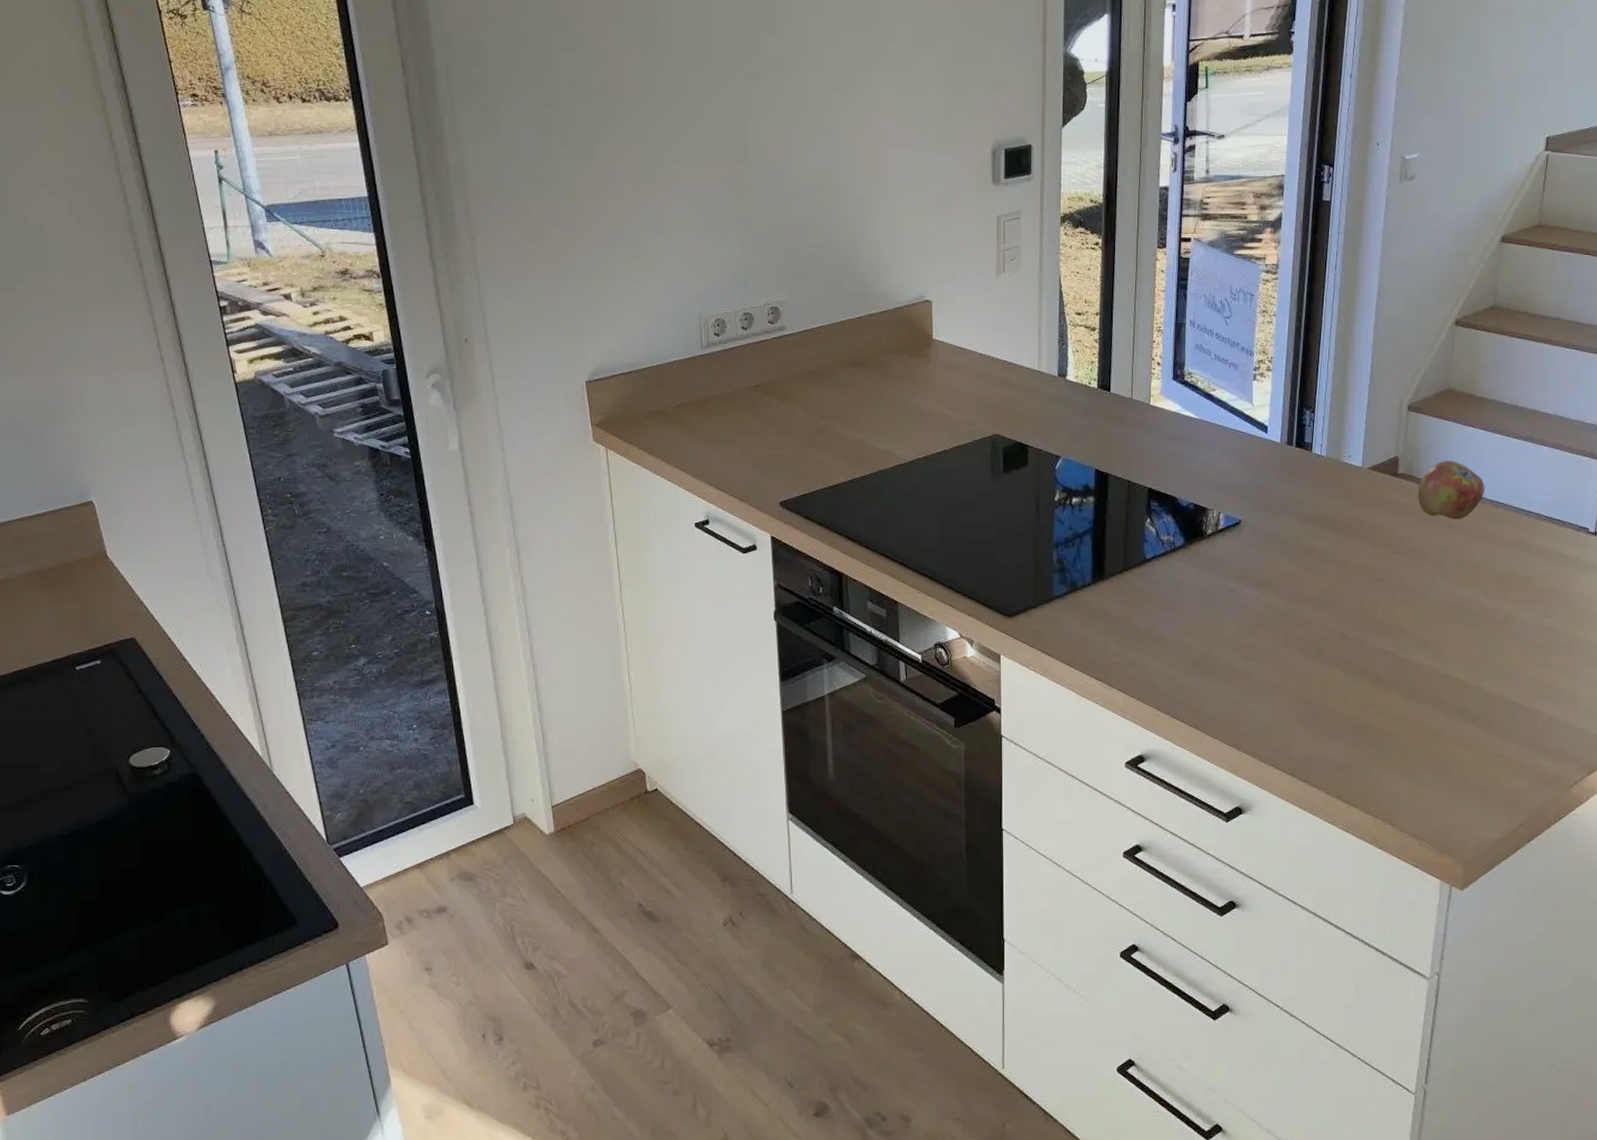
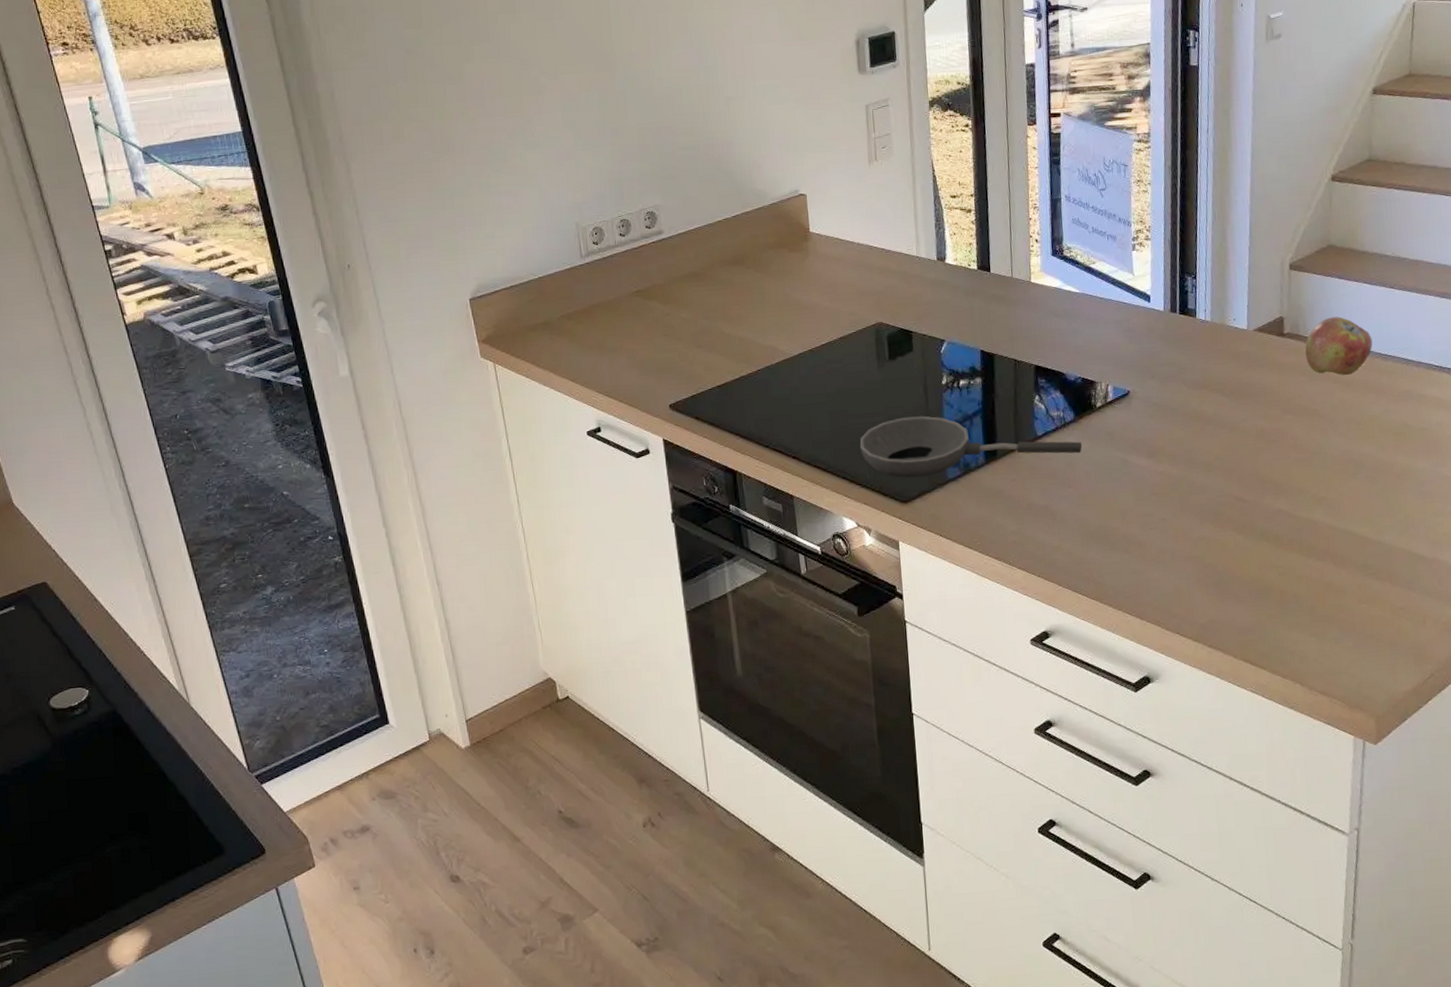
frying pan: none [968,531,1191,592] -> present [859,416,1083,478]

